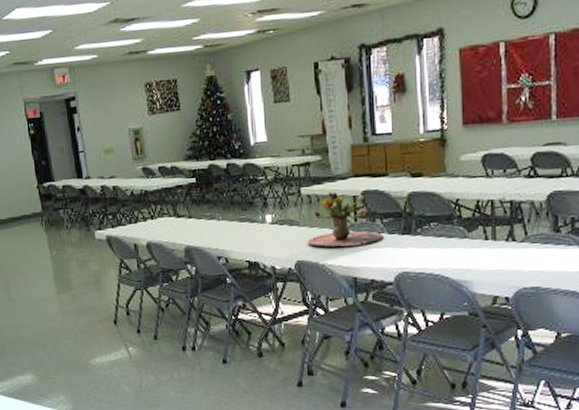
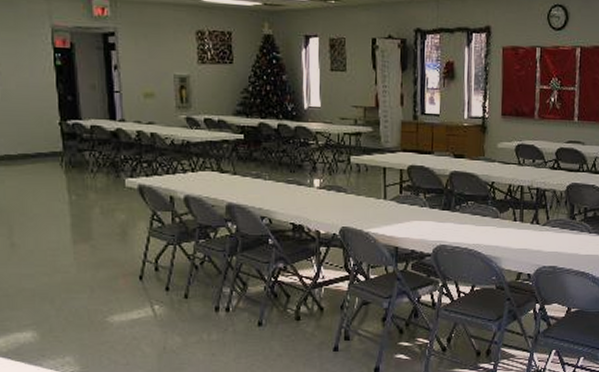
flower arrangement: present [308,191,384,247] -> none [354,163,425,218]

